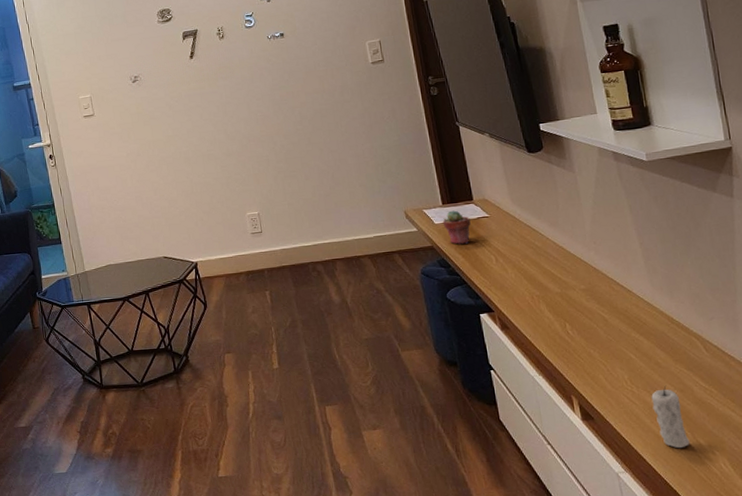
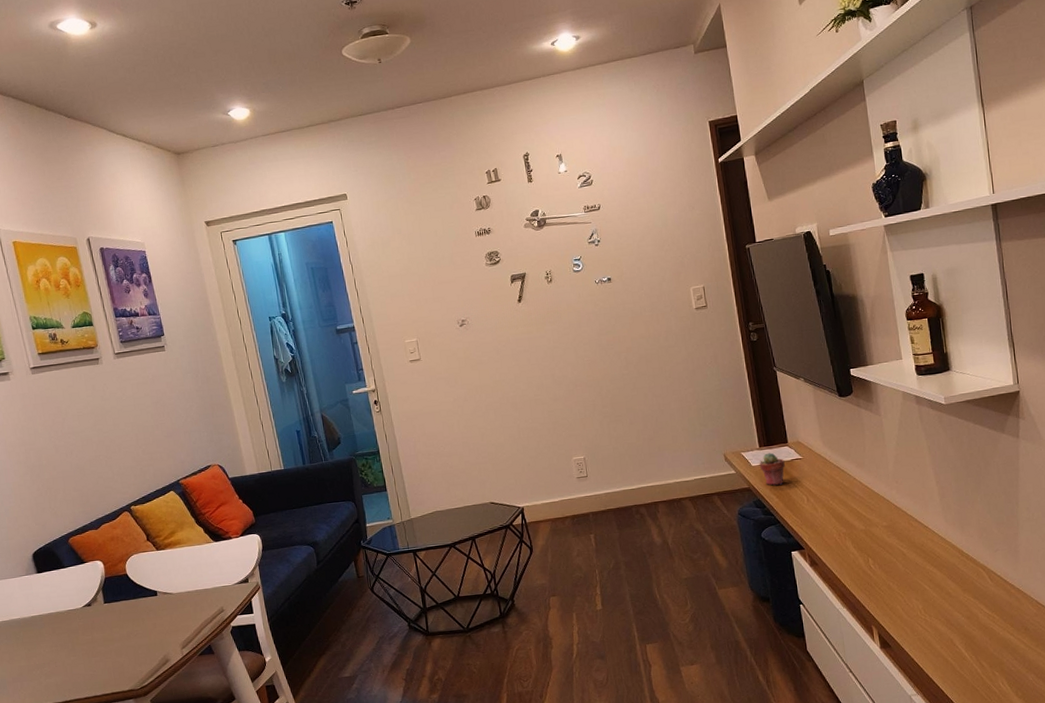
candle: present [651,385,690,449] -> none [942,613,974,671]

